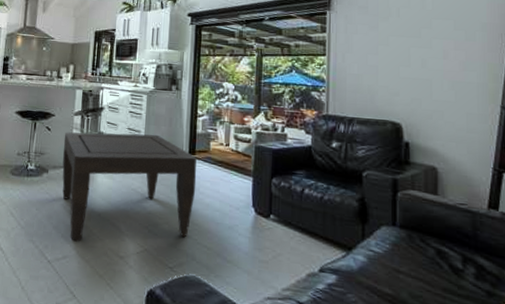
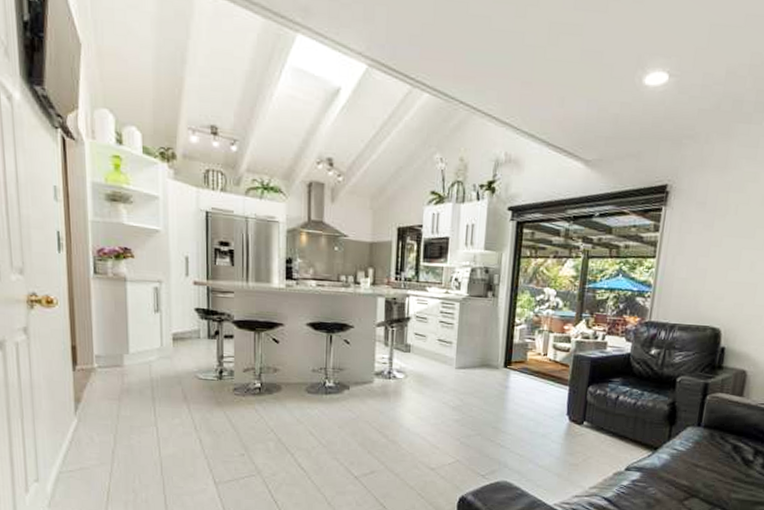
coffee table: present [62,132,197,242] -> none [365,345,512,457]

